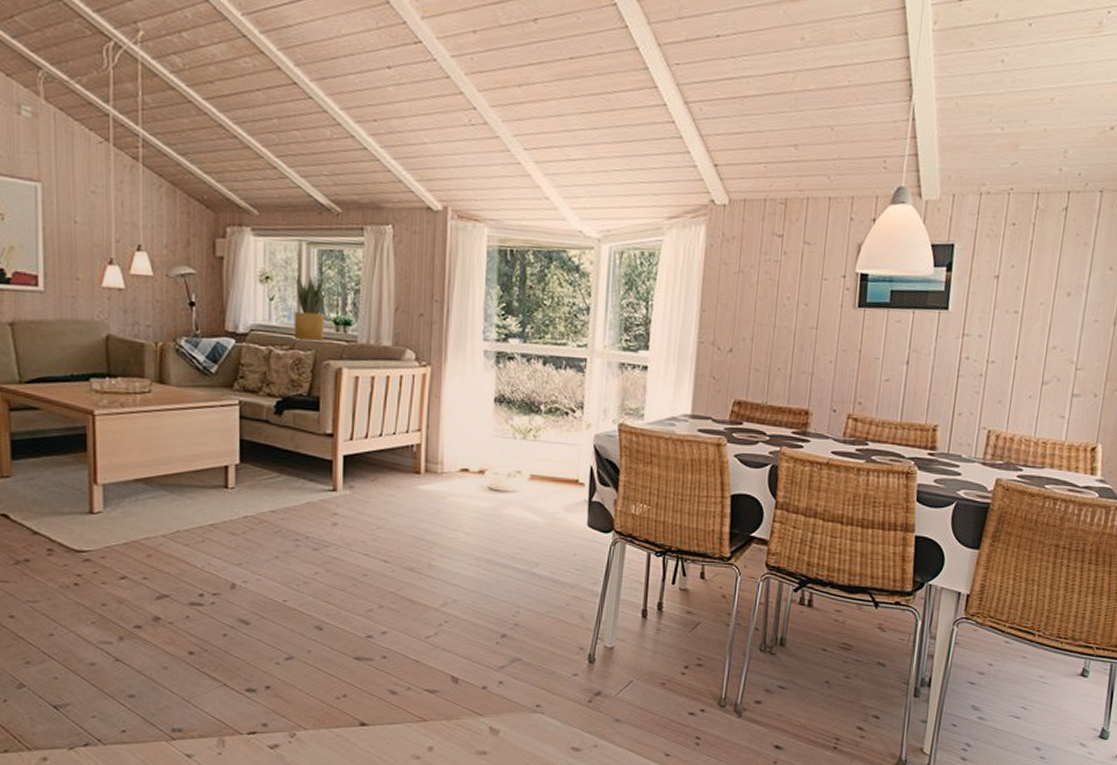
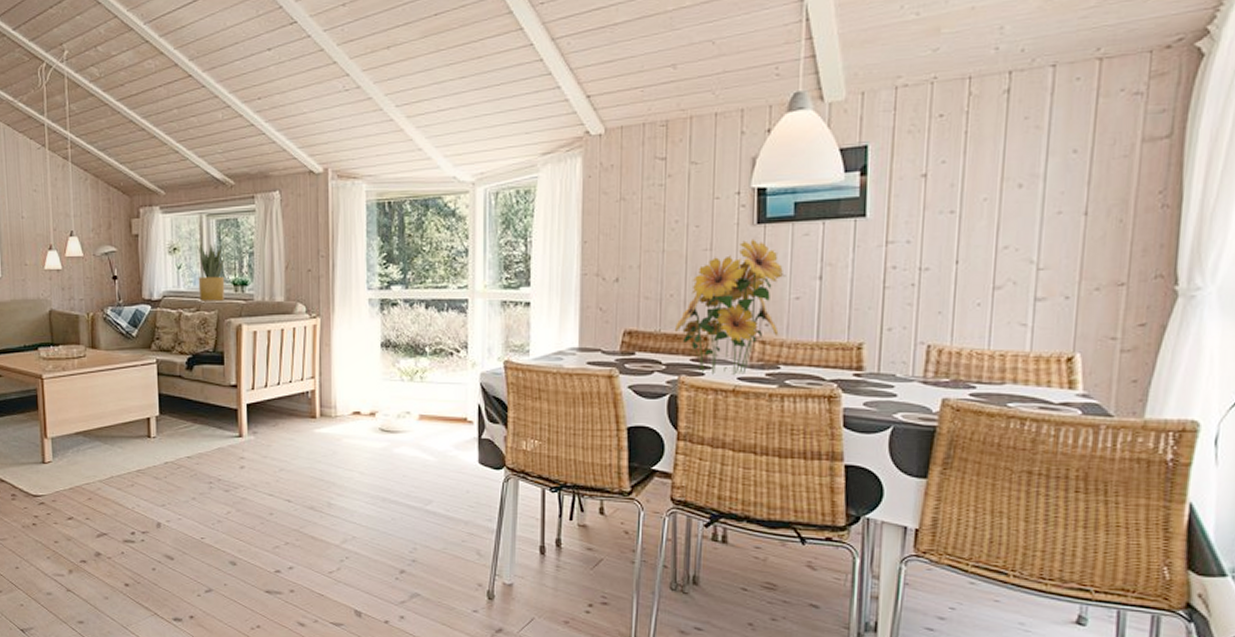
flower bouquet: none [779,321,877,449] -> present [674,239,783,375]

